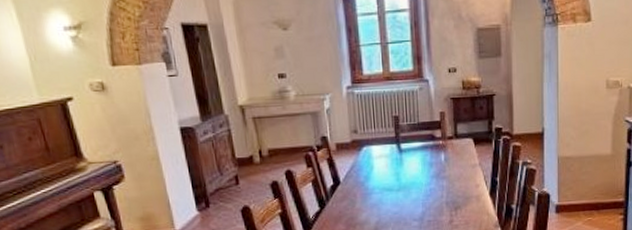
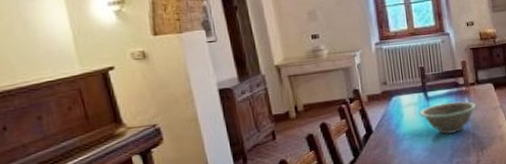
decorative bowl: none [390,156,454,190] -> present [419,101,477,134]

